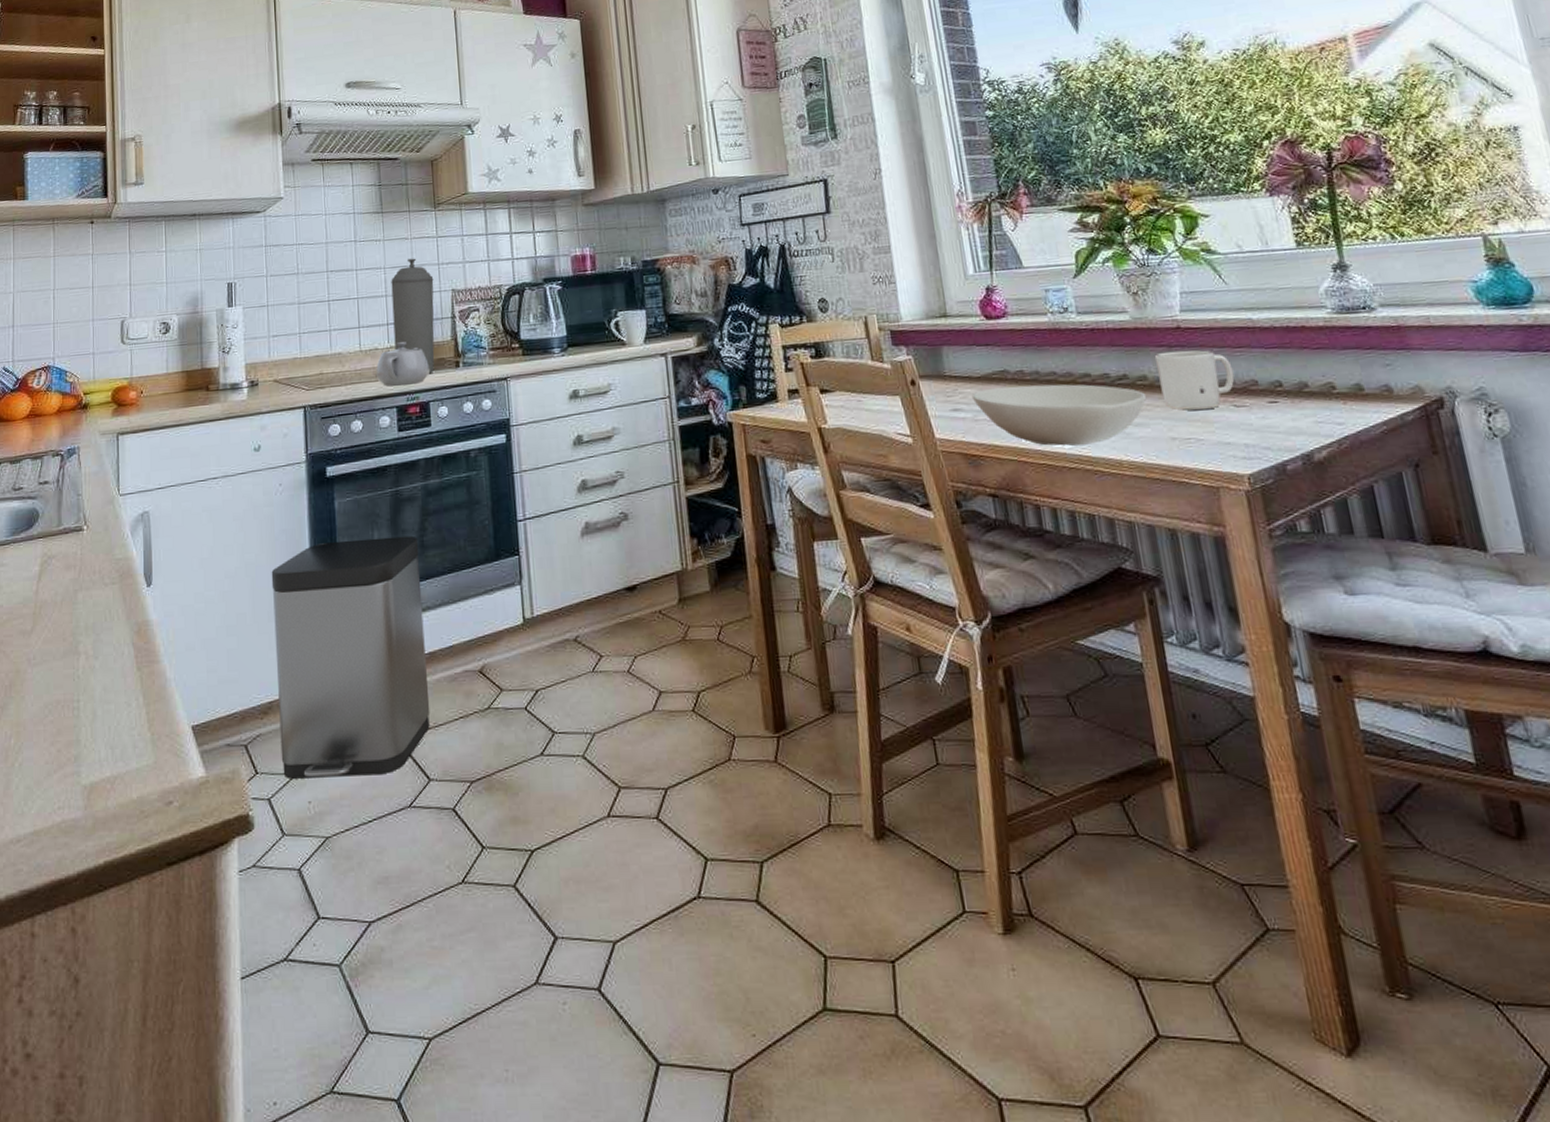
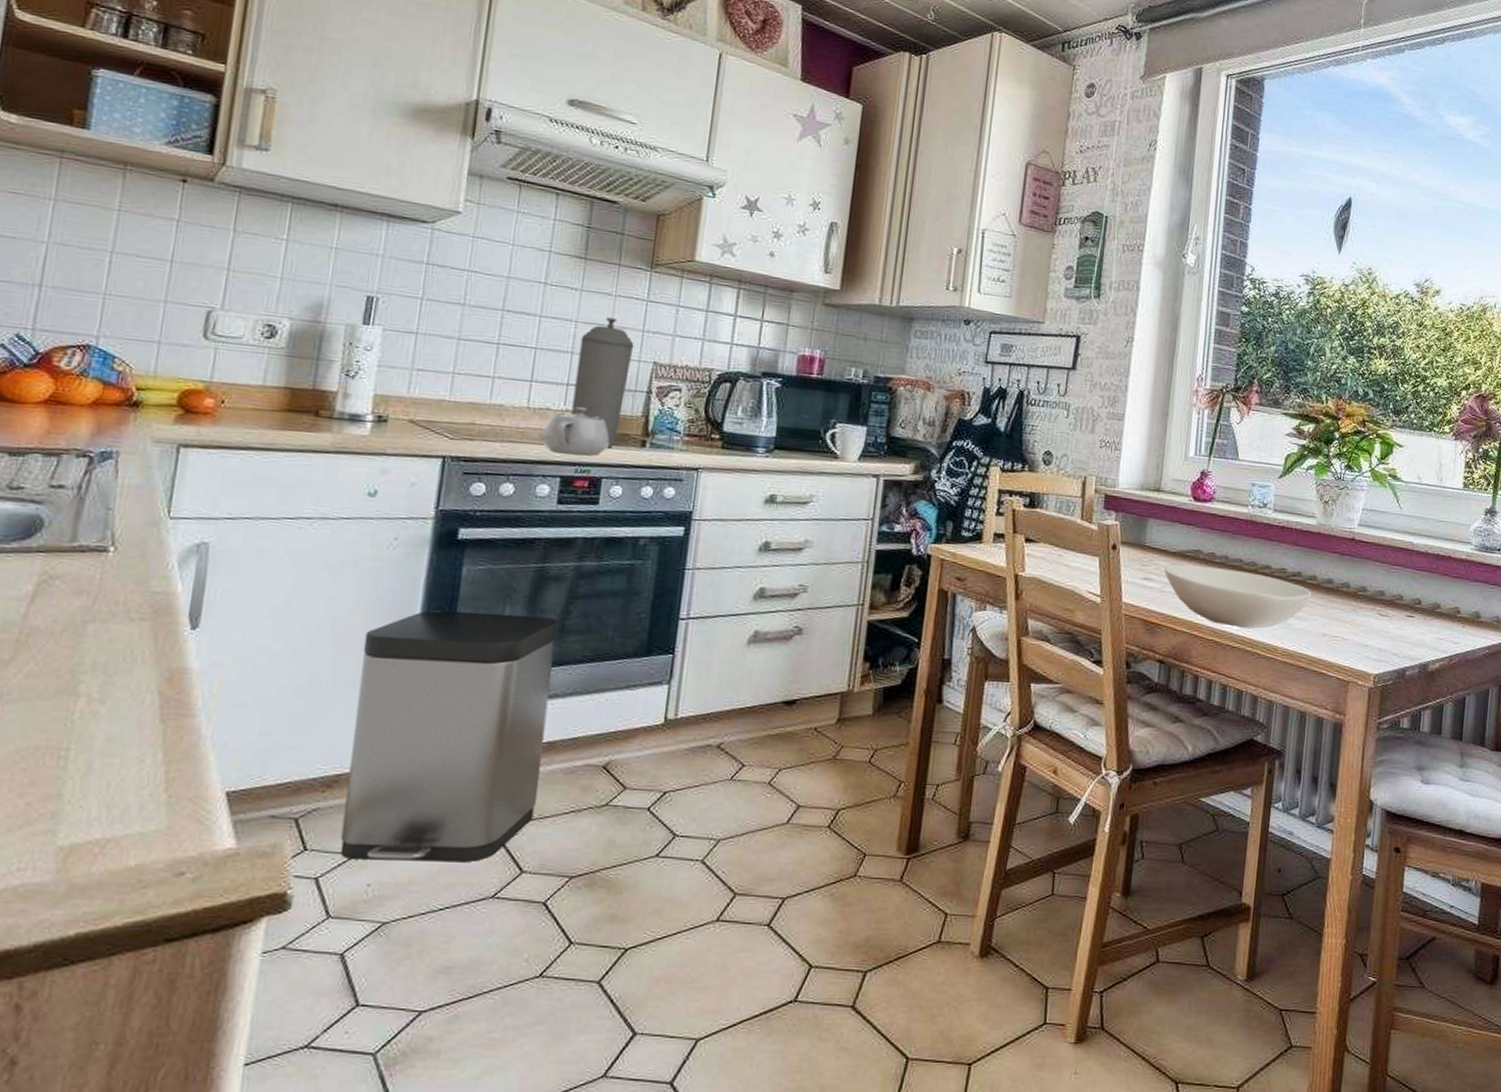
mug: present [1154,350,1235,411] -> none [1324,558,1387,614]

